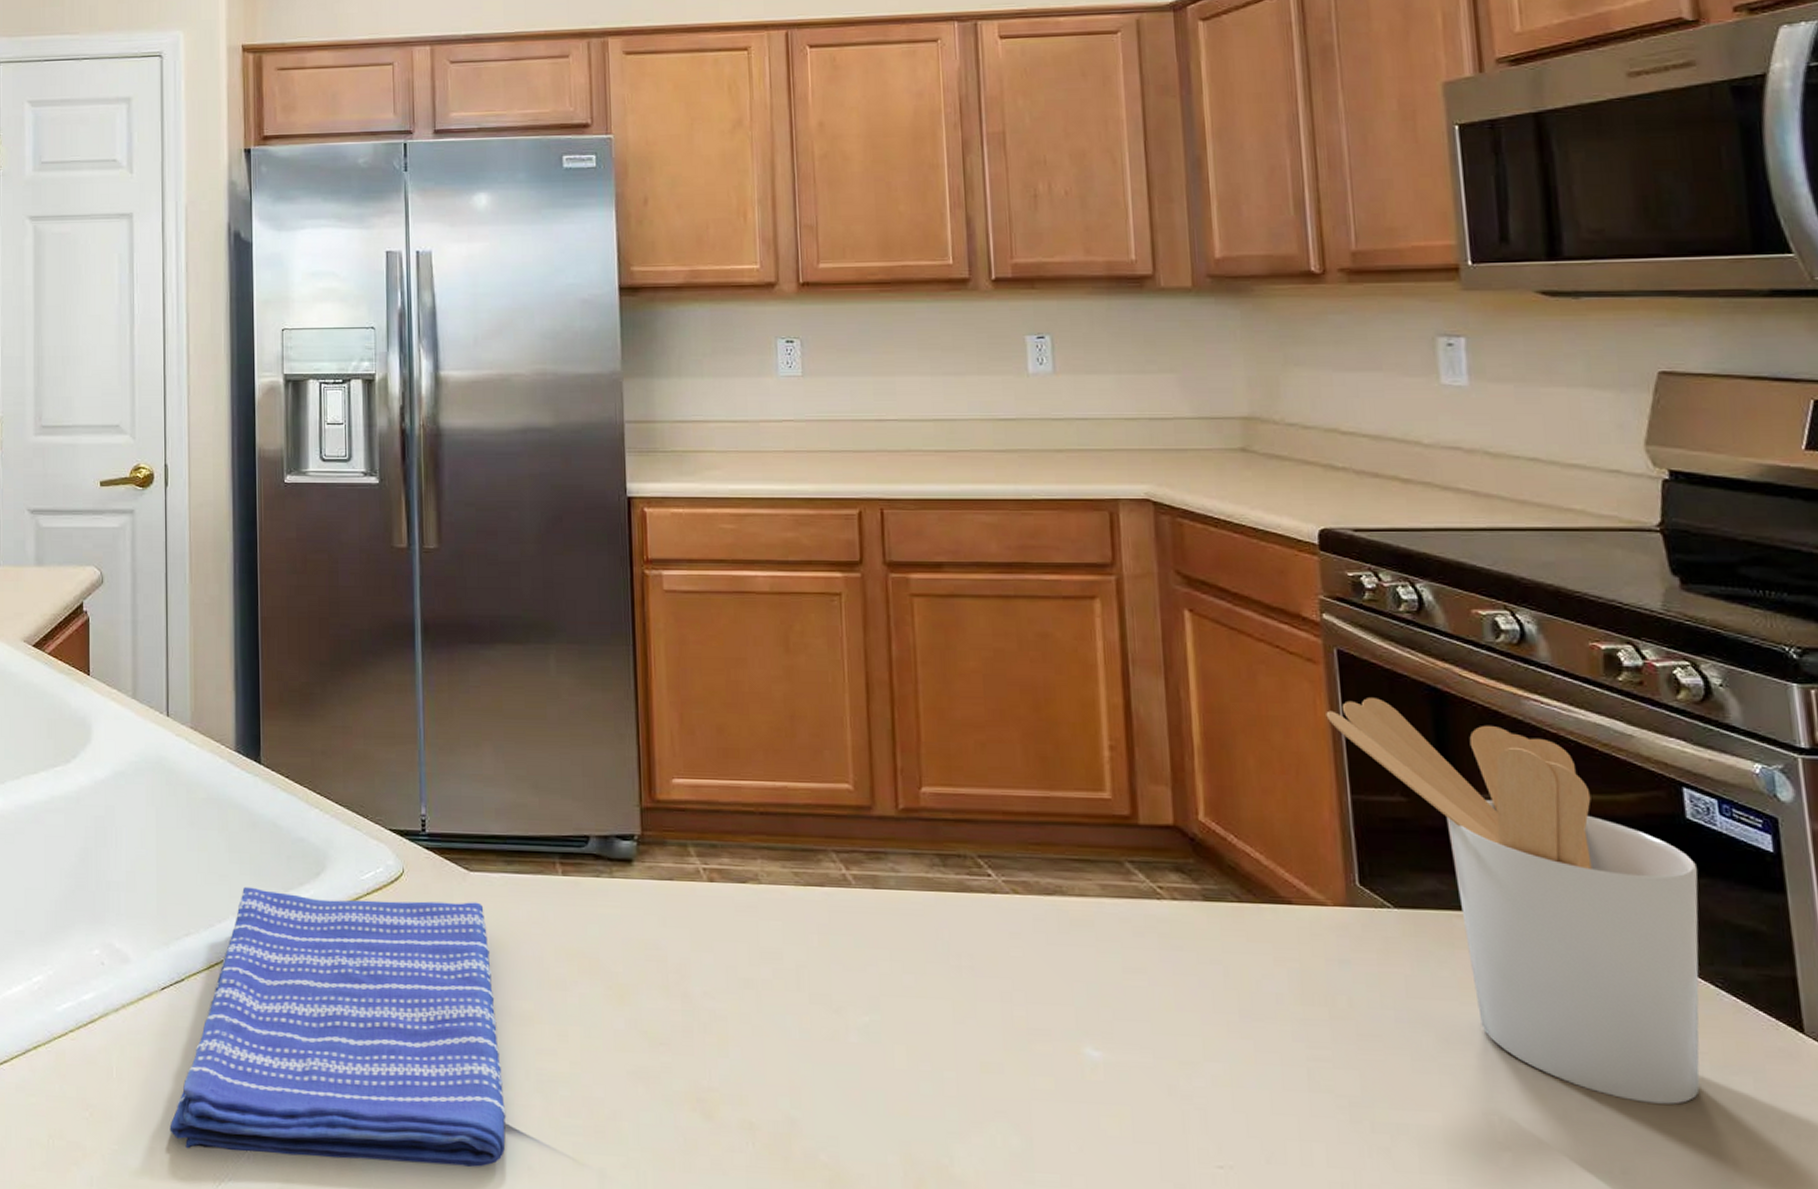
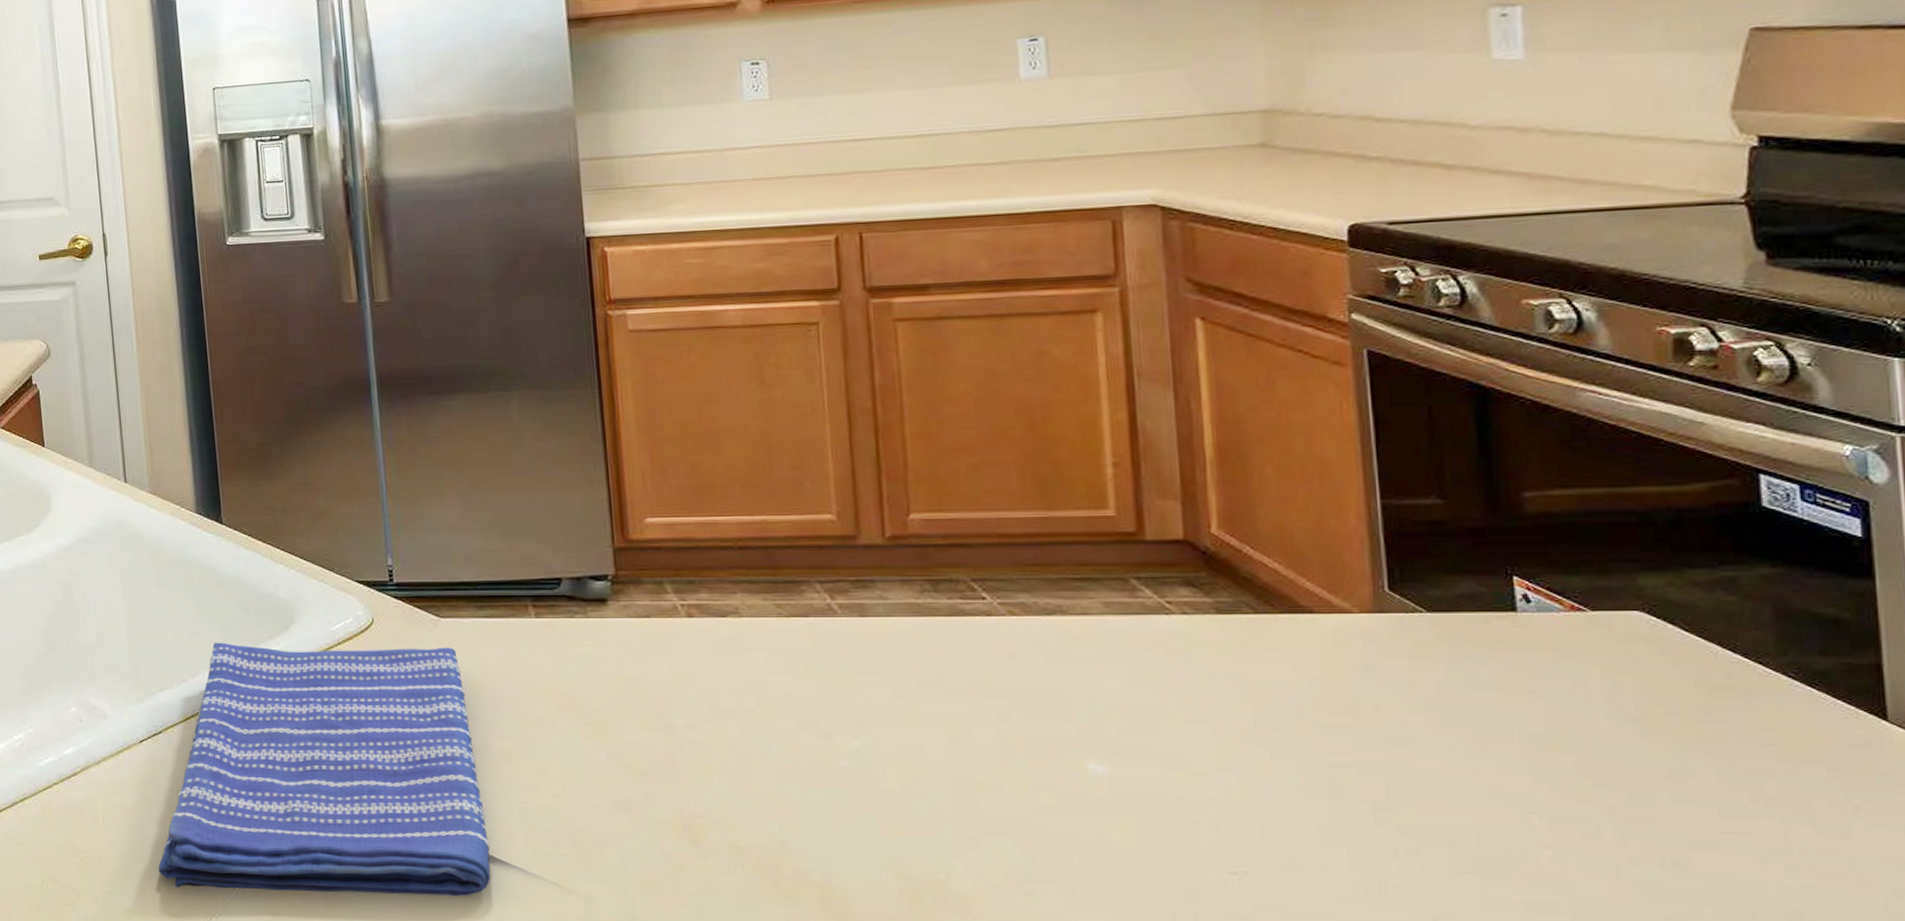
utensil holder: present [1326,698,1700,1105] -> none [1354,398,1774,797]

